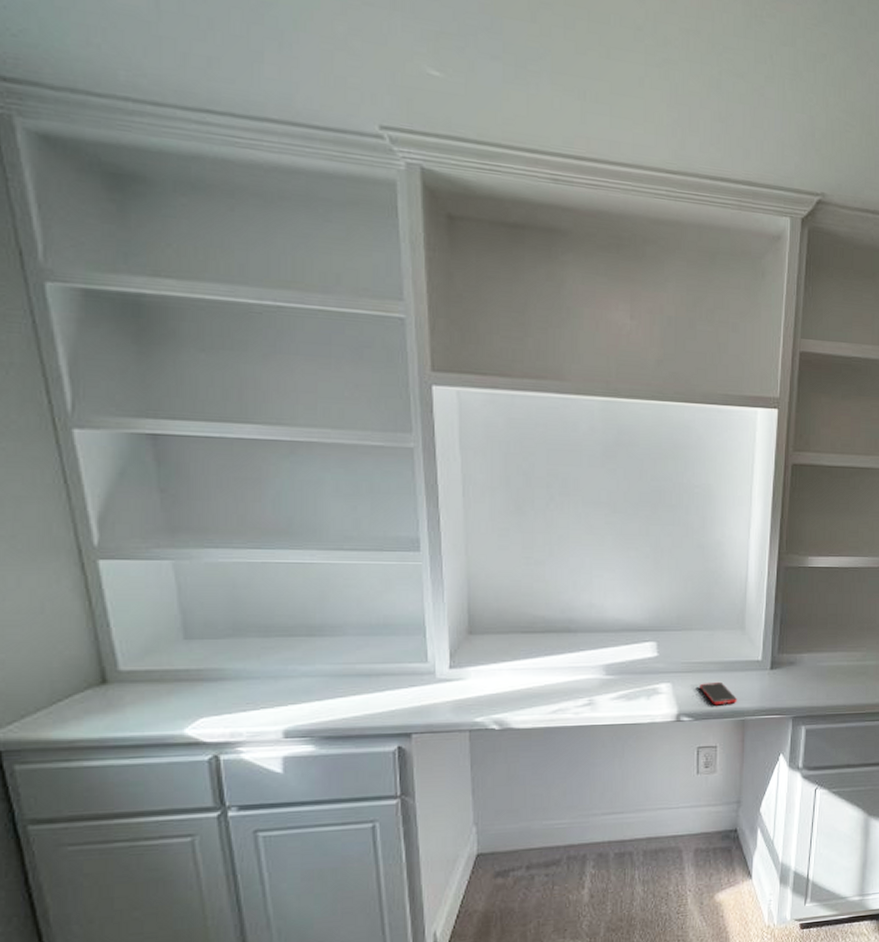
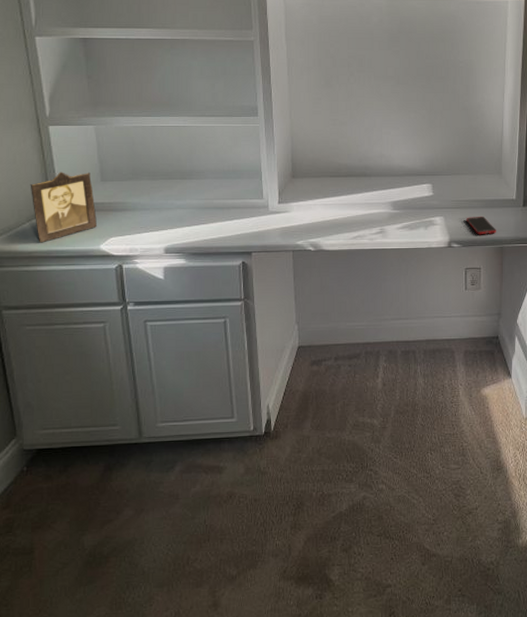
photo frame: none [68,626,180,728] -> present [30,172,98,243]

